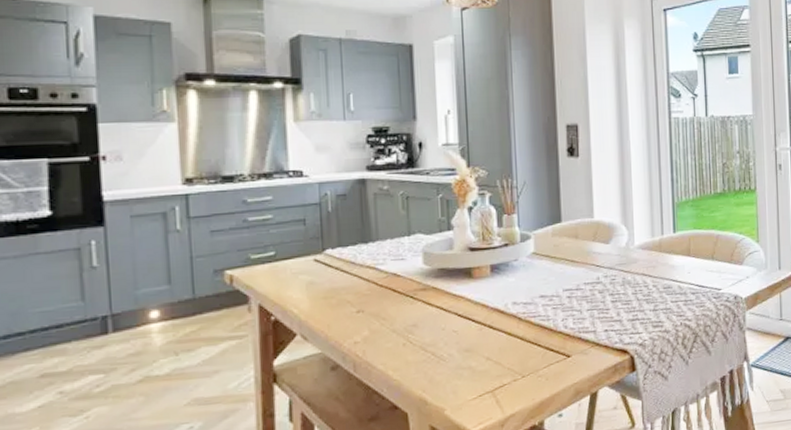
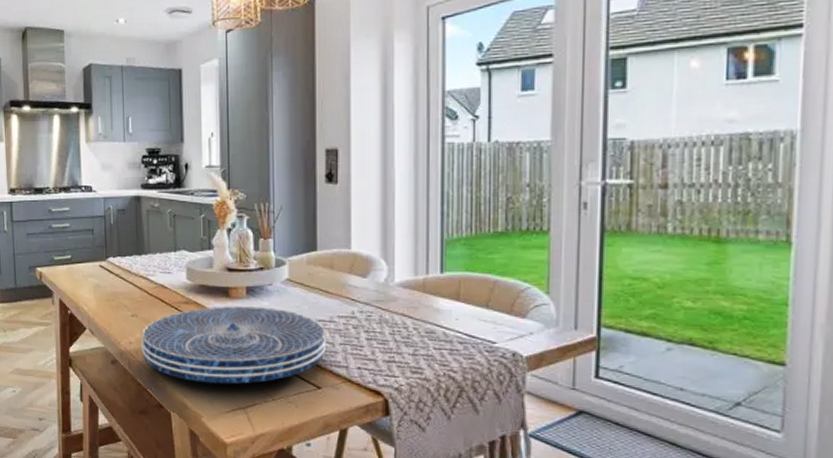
placemat: none [369,283,575,374] -> present [141,305,327,385]

